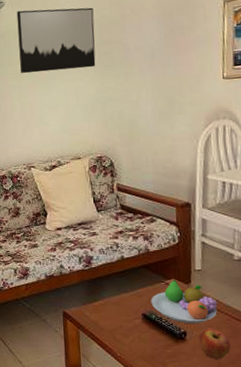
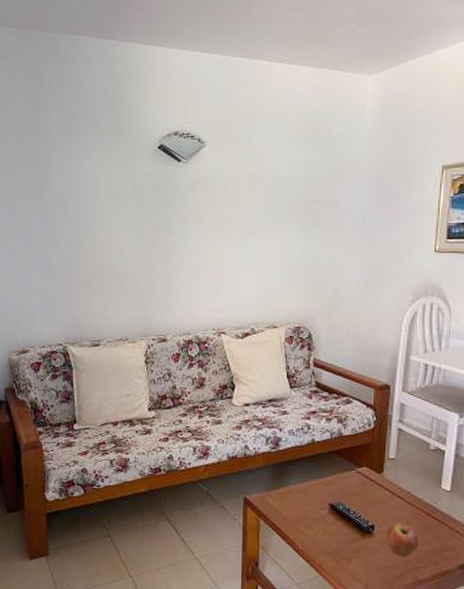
wall art: present [16,7,96,74] -> none [218,154,304,227]
fruit bowl: present [150,279,217,324] -> none [339,467,409,517]

